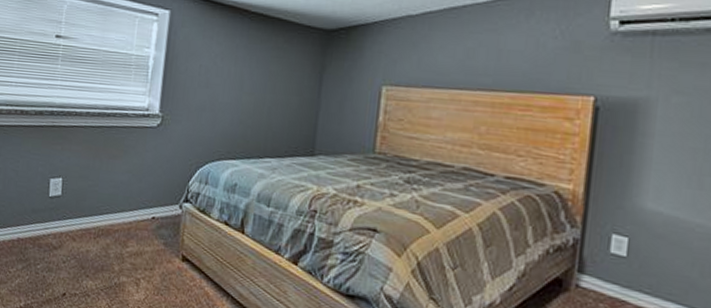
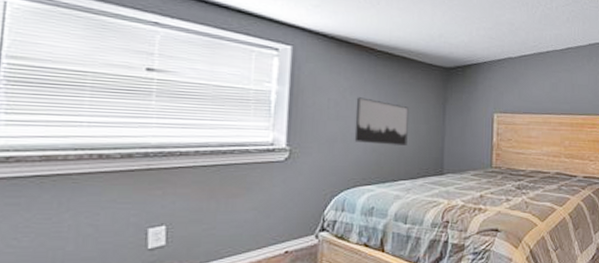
wall art: none [222,64,281,119] -> present [354,97,409,145]

